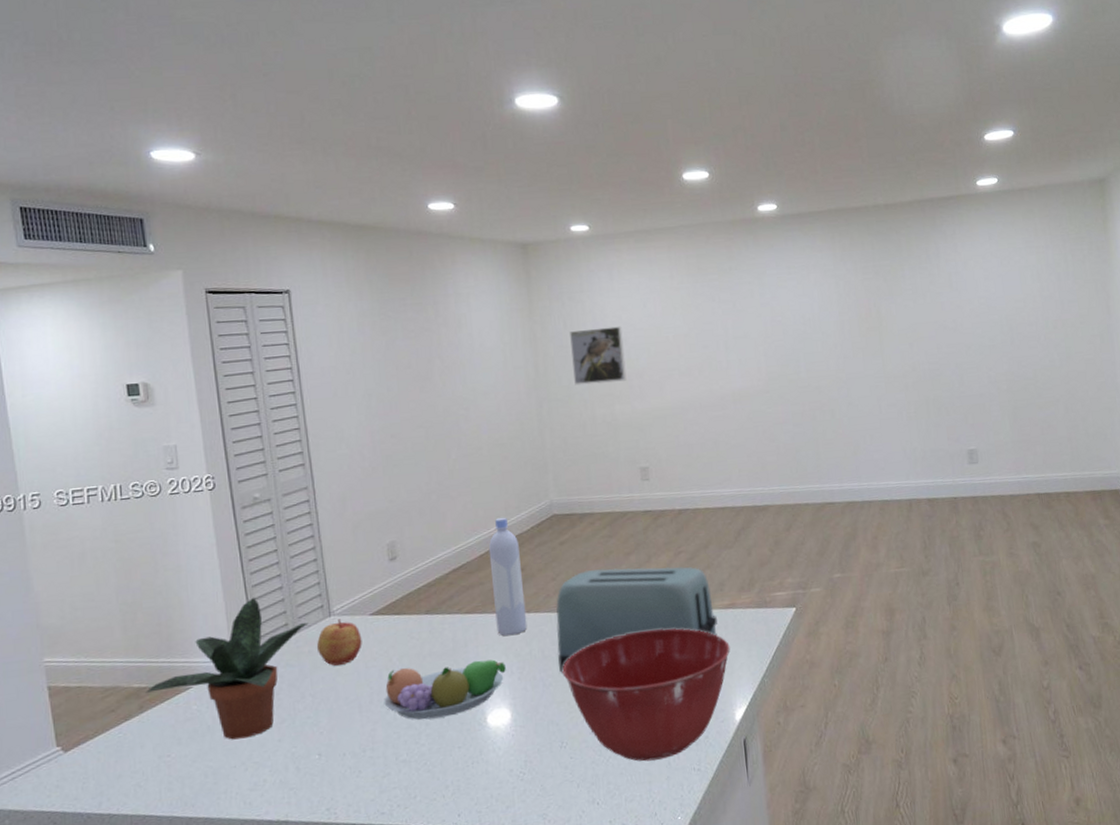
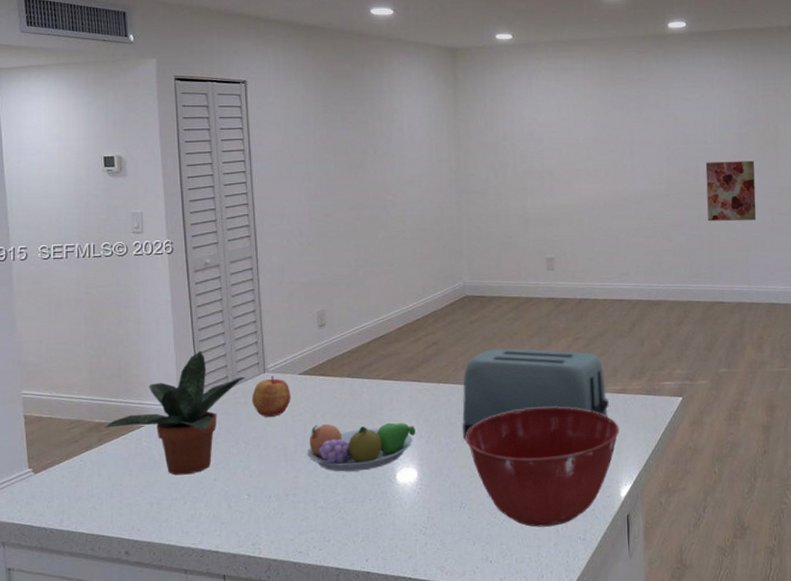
bottle: present [488,517,528,636] -> none [406,295,437,403]
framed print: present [569,326,627,386] -> none [489,128,539,180]
wall art: none [806,349,863,417] -> present [705,160,757,221]

